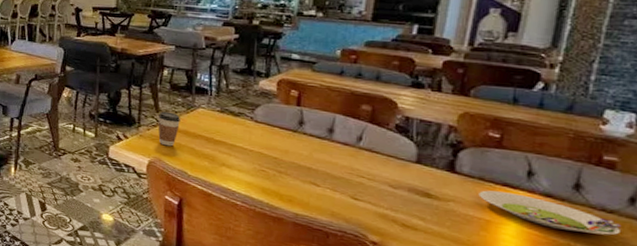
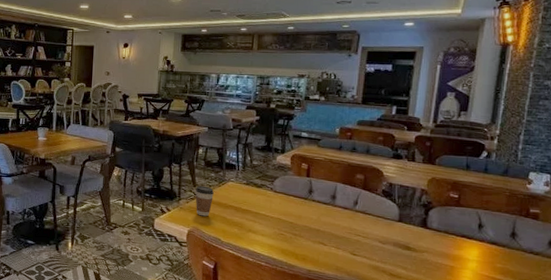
salad plate: present [478,190,620,235] -> none [444,241,544,273]

